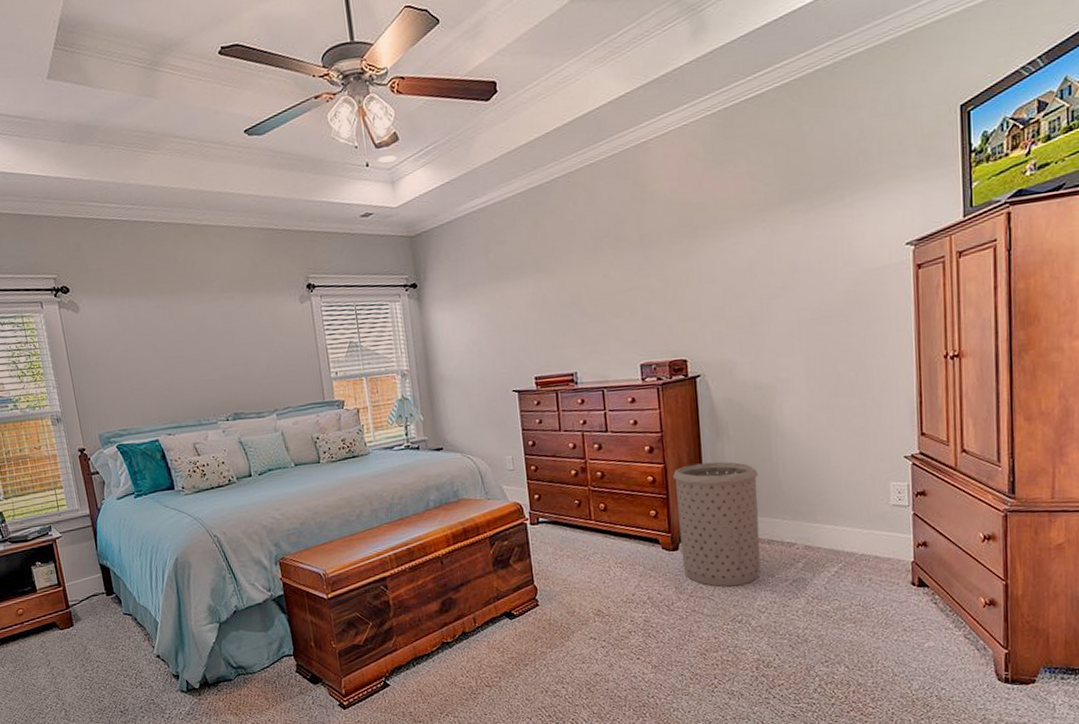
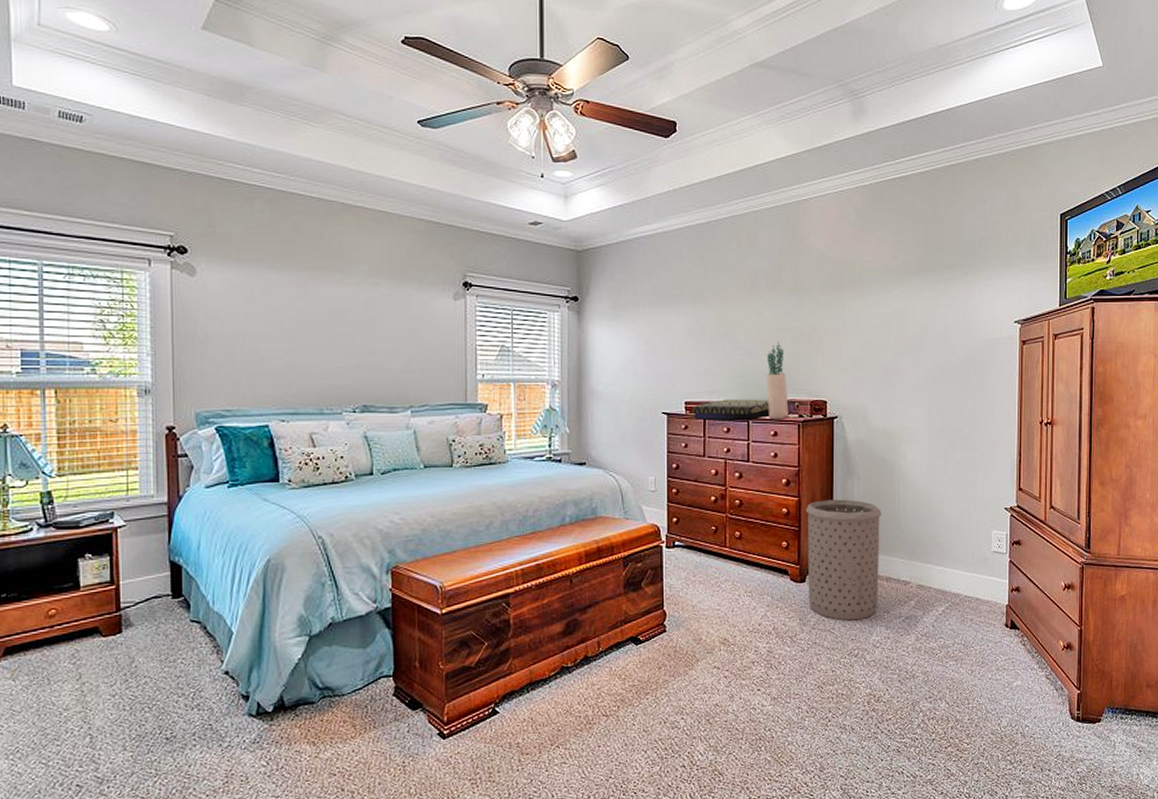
decorative box: none [542,365,626,395] -> present [691,399,770,421]
vase: none [617,302,646,387] -> present [766,341,789,421]

